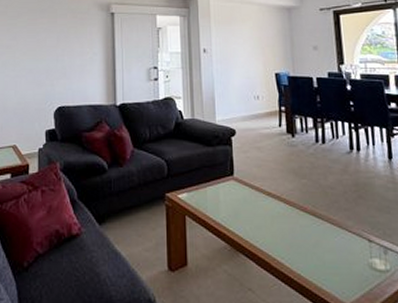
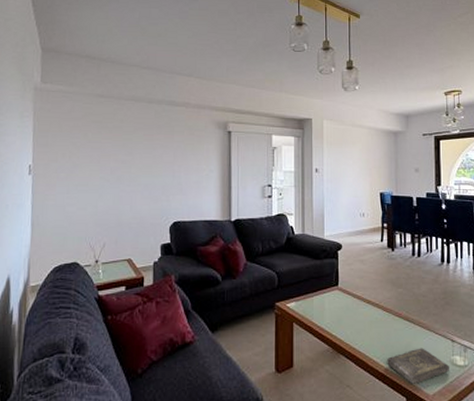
book: none [293,248,369,292] -> present [387,348,450,385]

